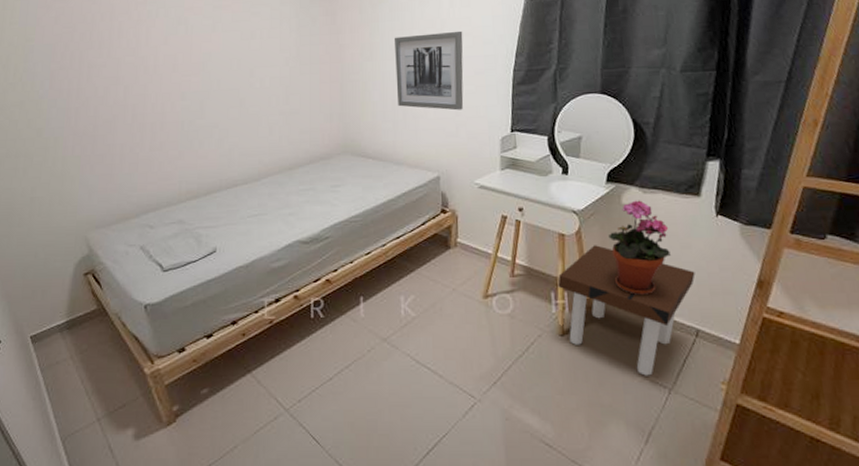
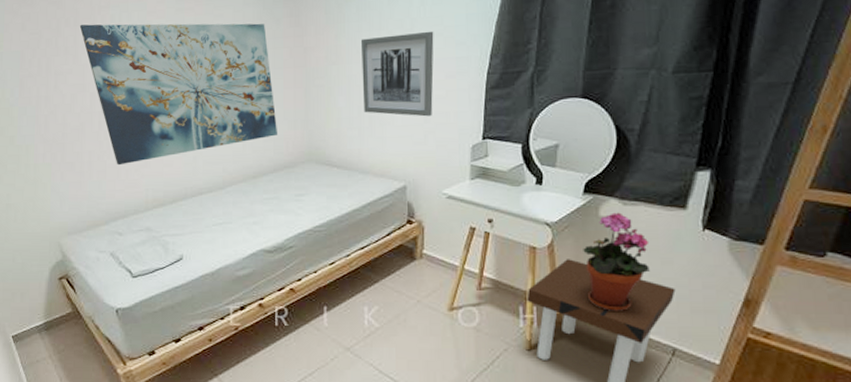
wall art: none [115,19,313,158] -> present [79,23,277,166]

